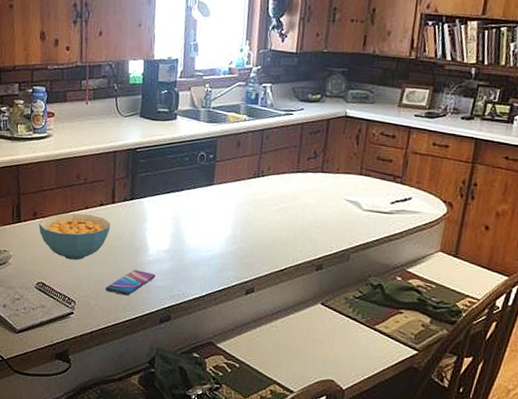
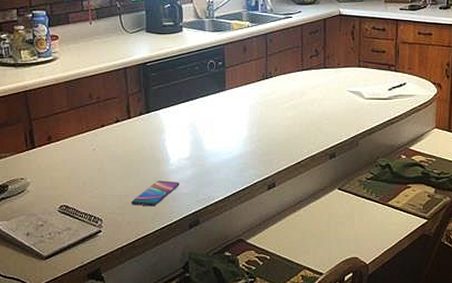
cereal bowl: present [39,213,111,261] -> none [55,132,129,179]

